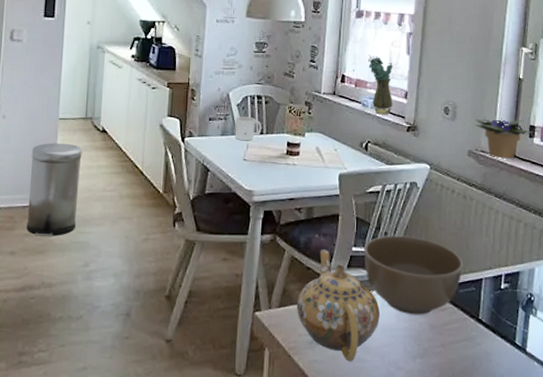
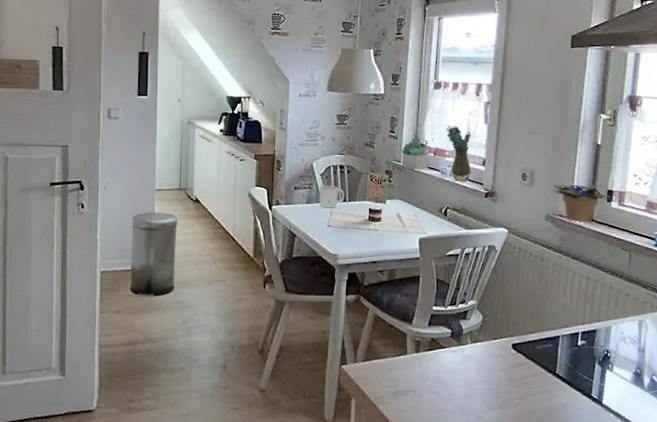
teapot: present [296,249,380,362] -> none [380,308,460,411]
succulent plant: none [322,65,350,102] -> present [401,135,429,170]
bowl: present [364,235,464,315] -> none [444,295,541,369]

